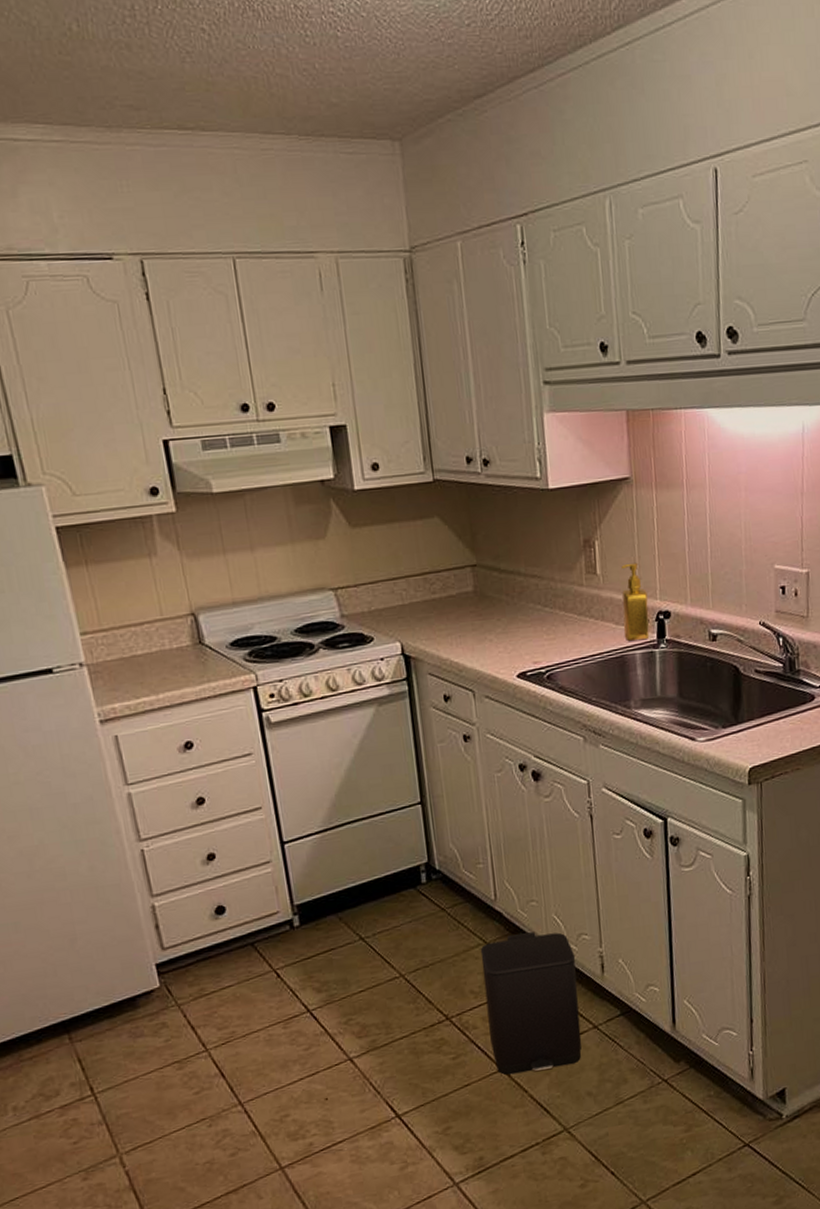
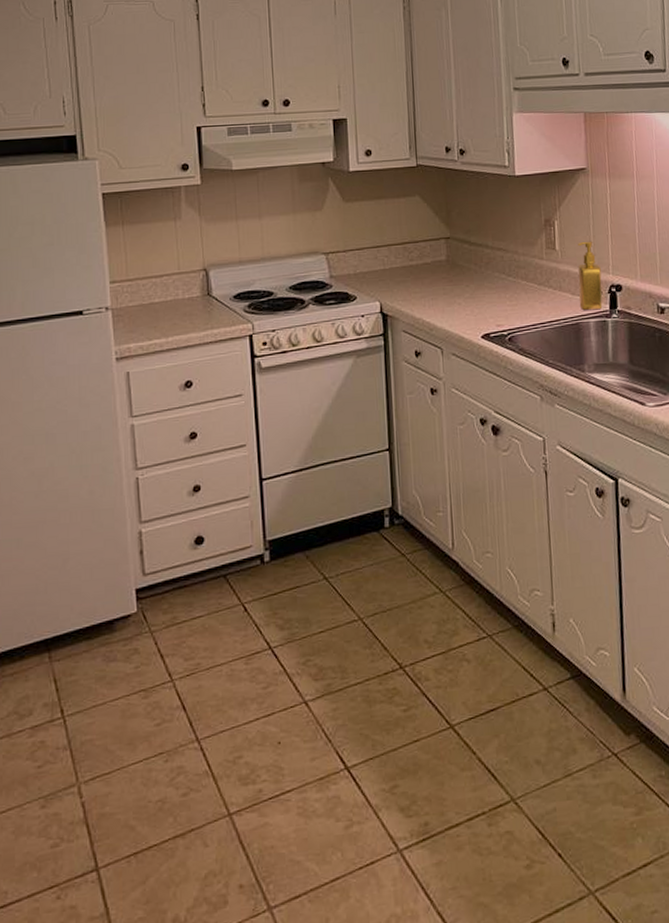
pedal bin: present [480,932,582,1075] -> none [436,584,532,734]

